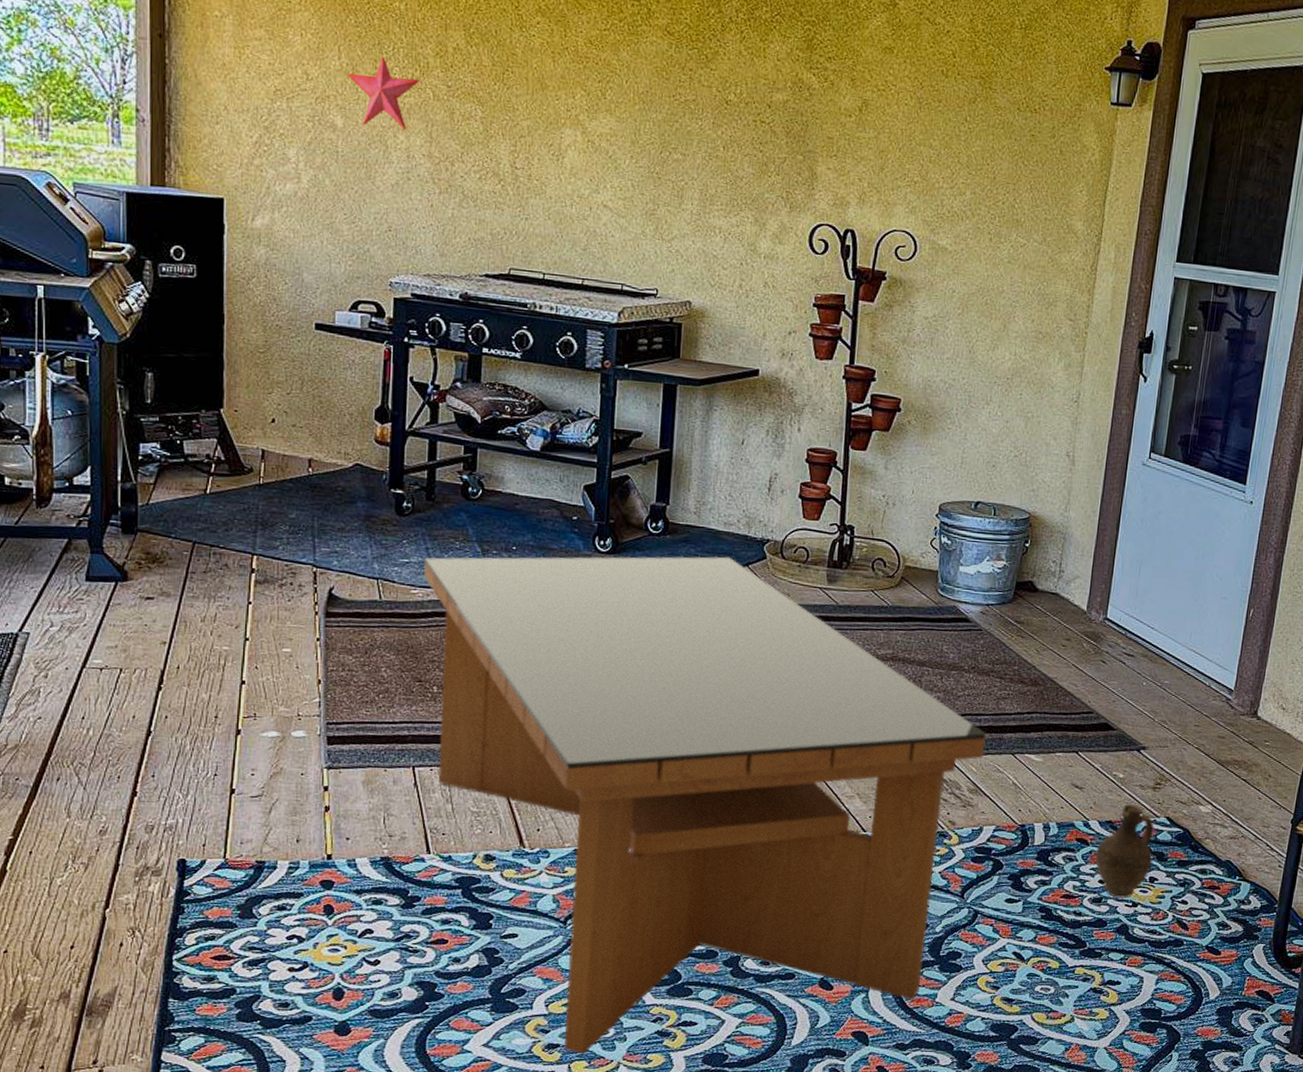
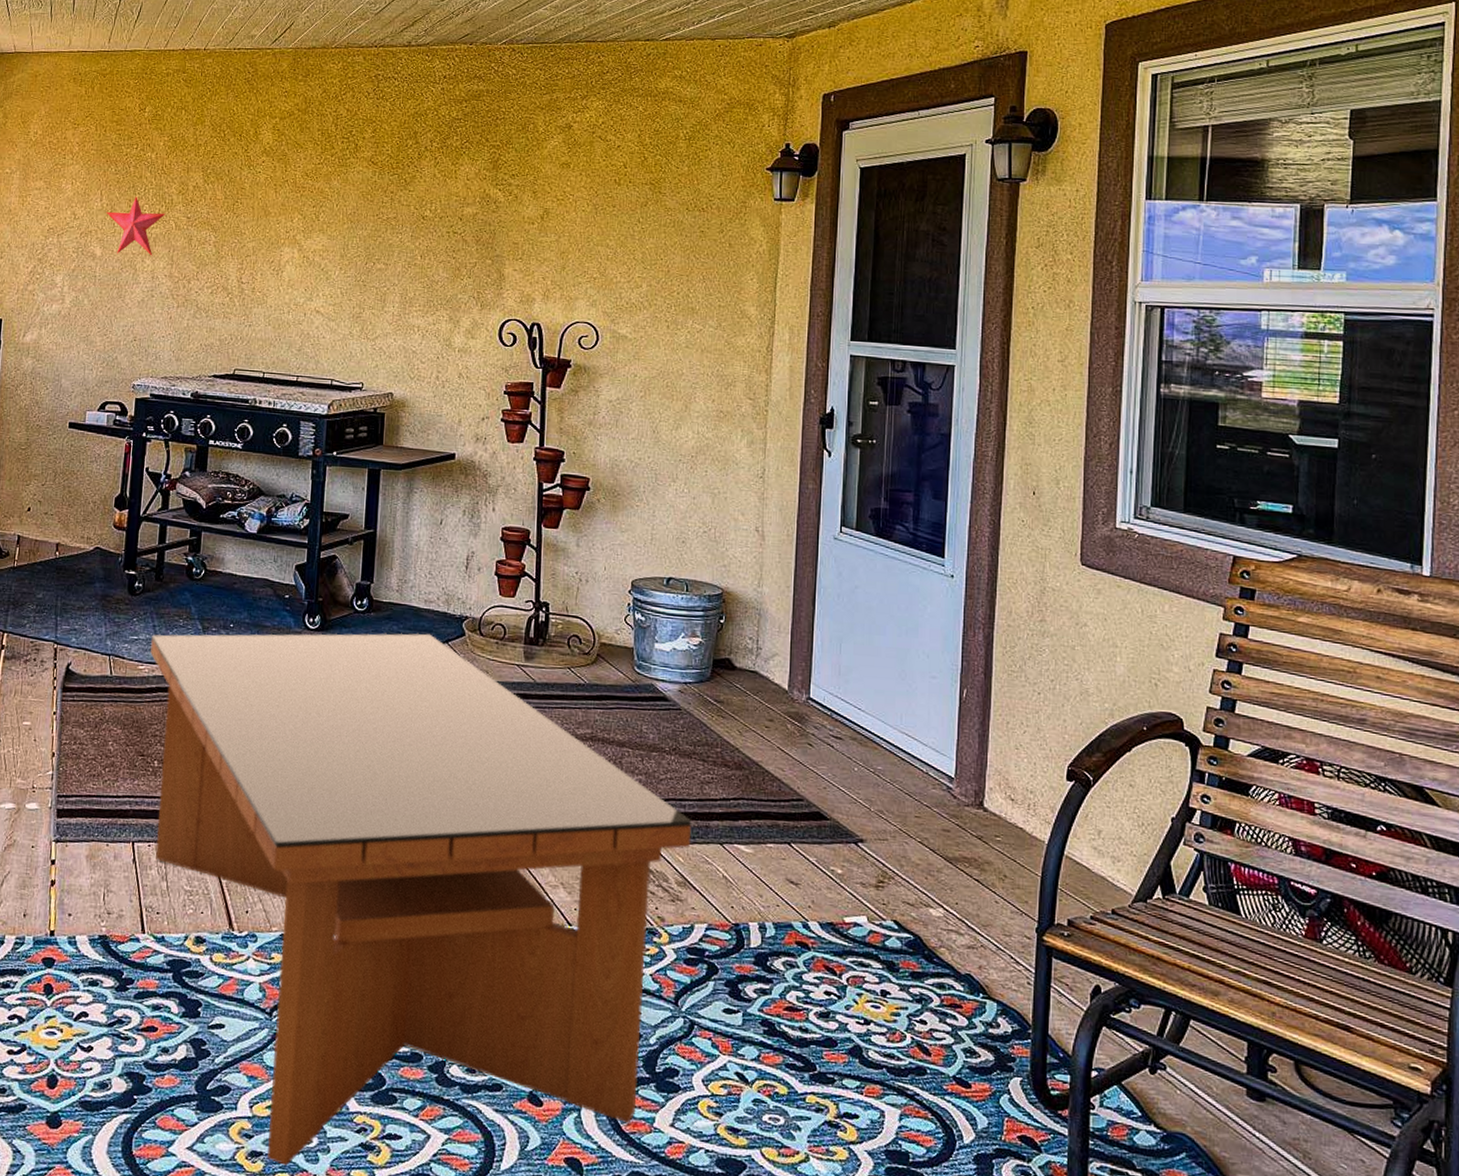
ceramic jug: present [1095,803,1155,898] -> none [818,903,883,1014]

